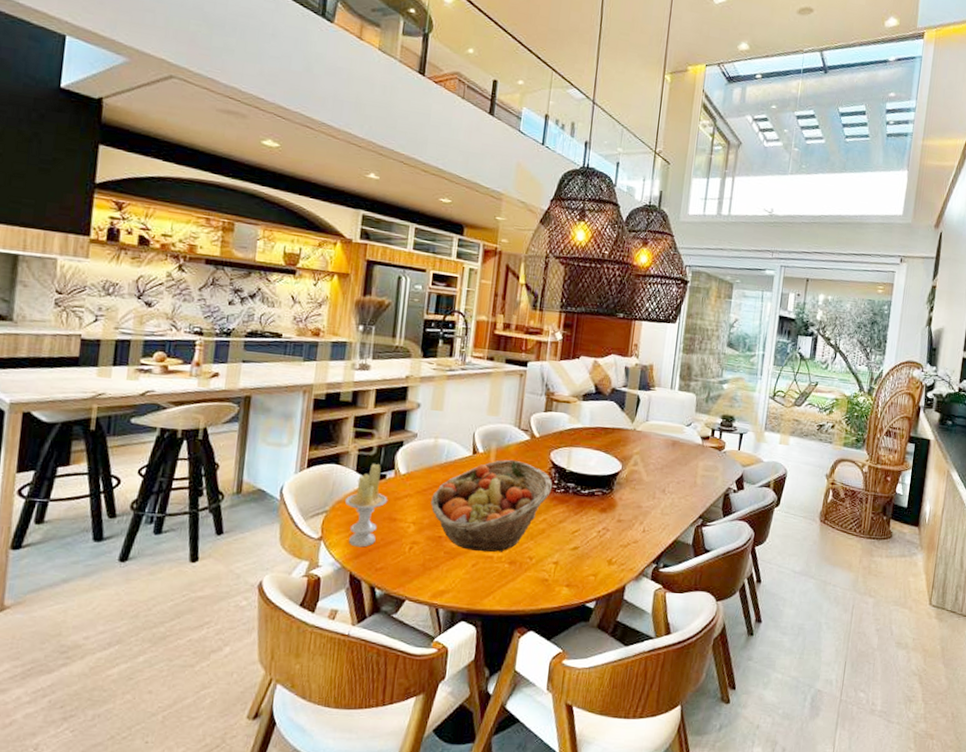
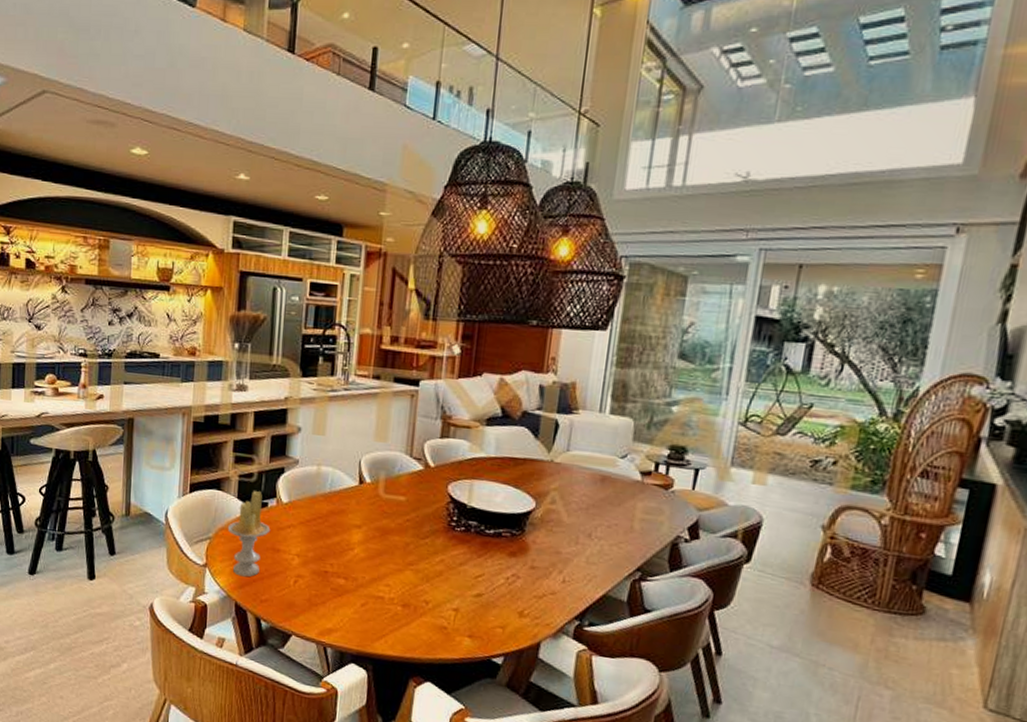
fruit basket: present [431,459,553,553] -> none [315,491,451,593]

